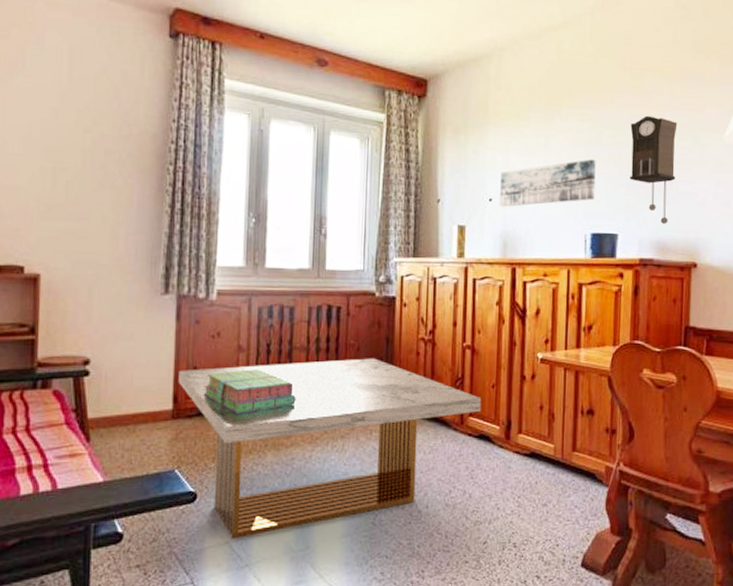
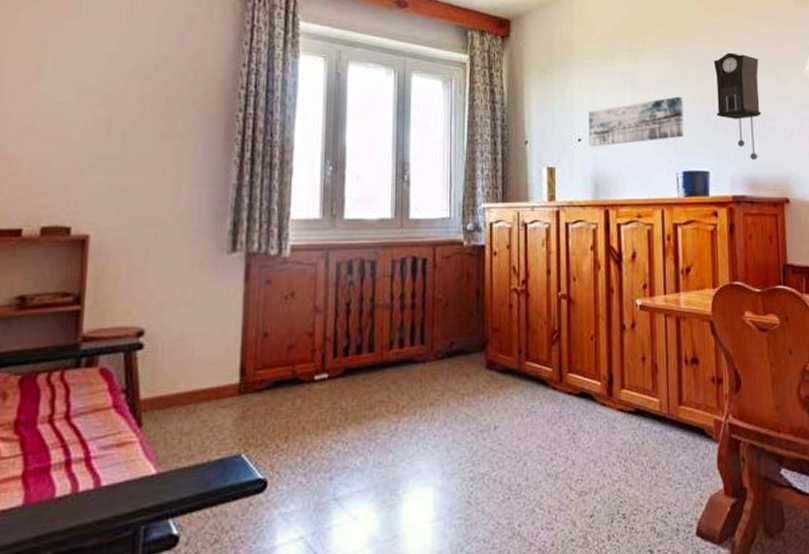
coffee table: present [178,358,482,540] -> none [246,313,581,533]
stack of books: present [203,369,297,414] -> none [274,332,381,384]

